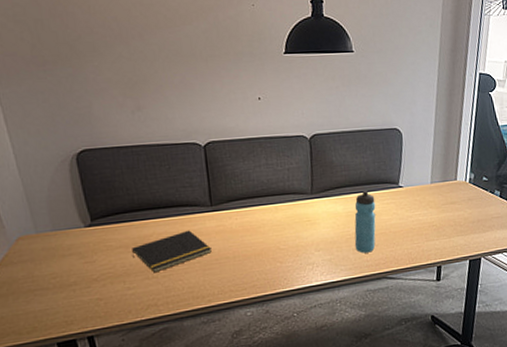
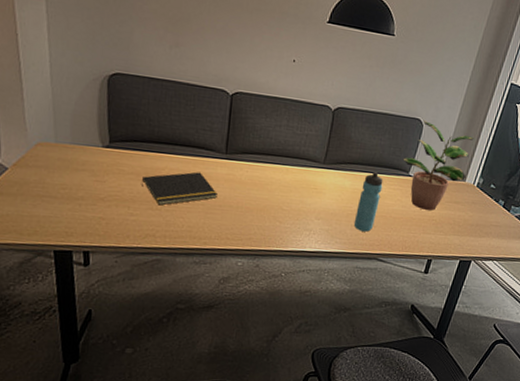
potted plant: none [389,129,457,218] -> present [403,120,474,210]

